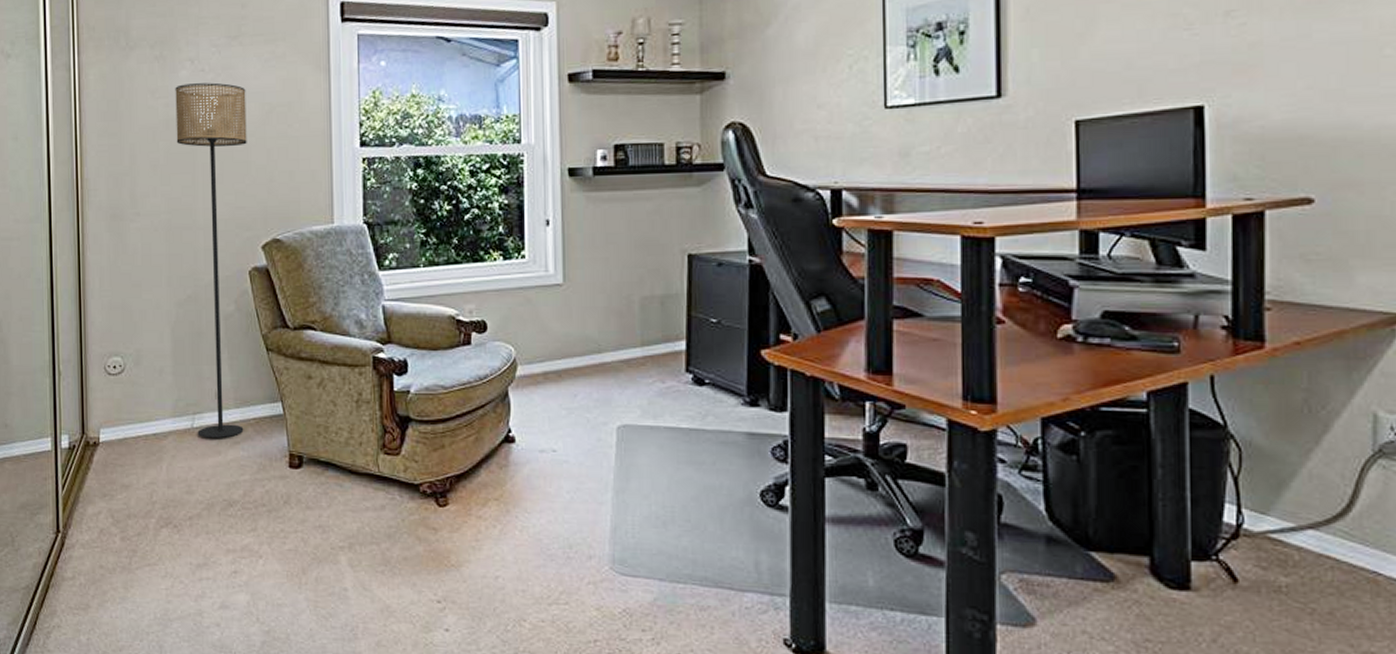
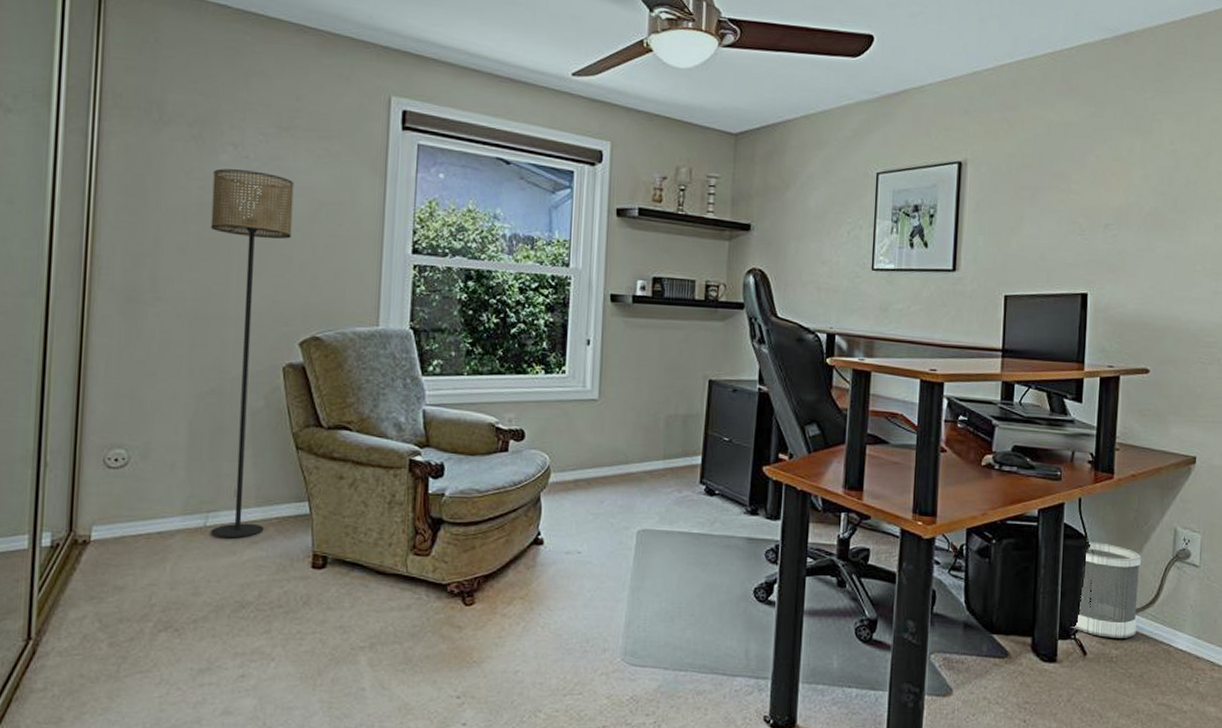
wastebasket: none [1209,431,1320,562] -> present [1070,540,1142,638]

